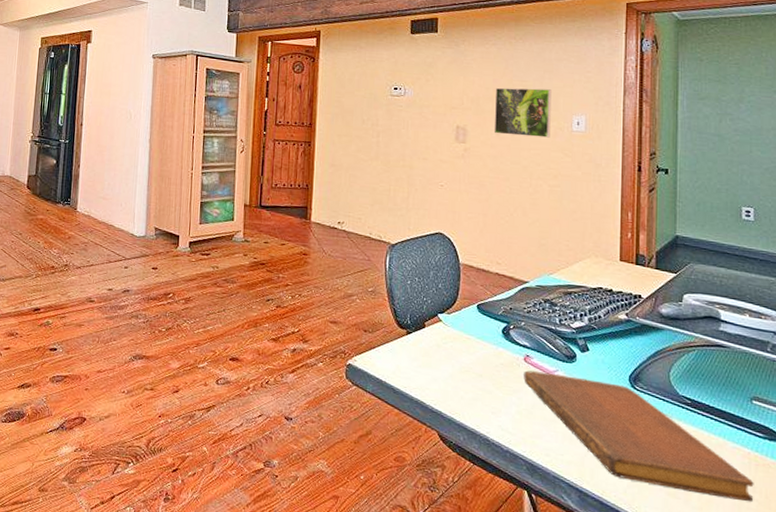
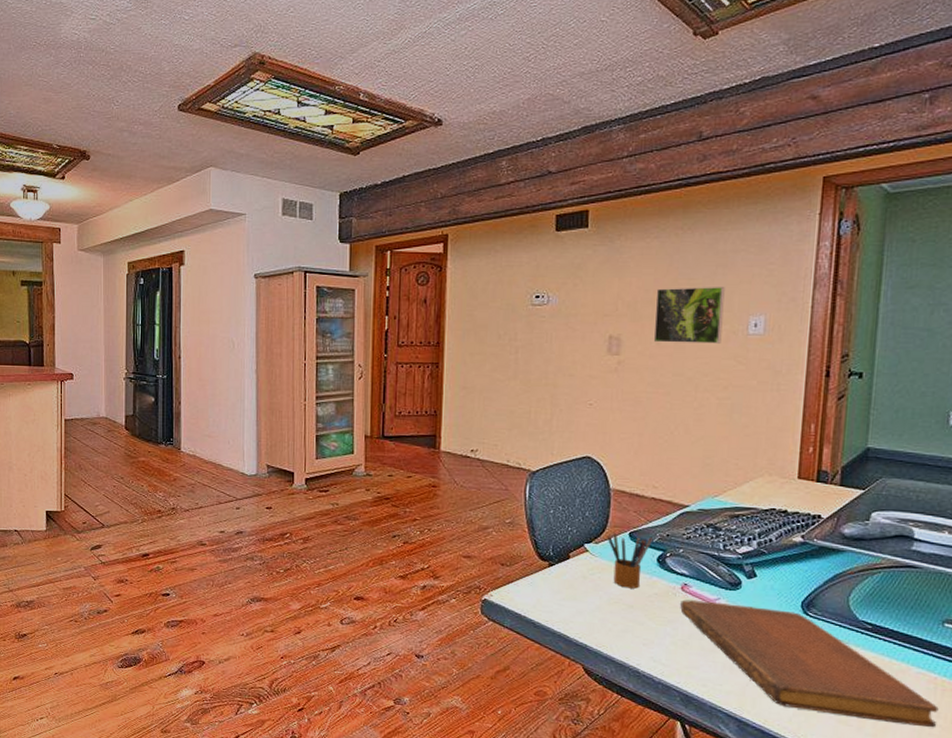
pencil box: none [458,305,497,358] -> present [607,533,652,589]

